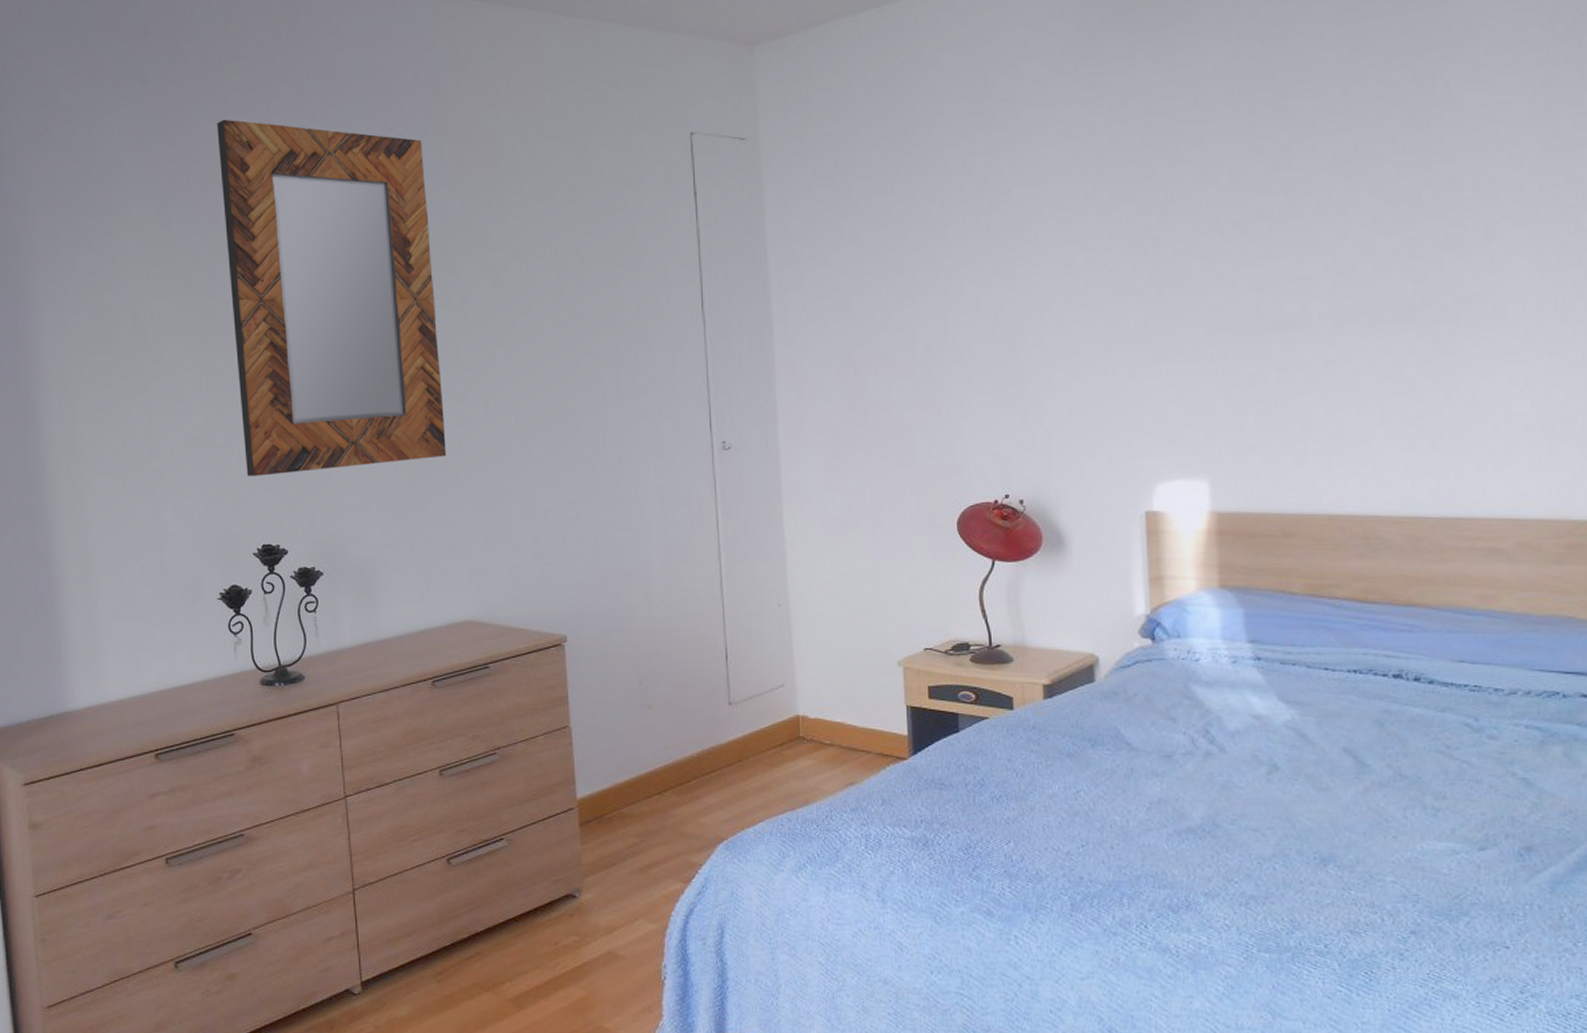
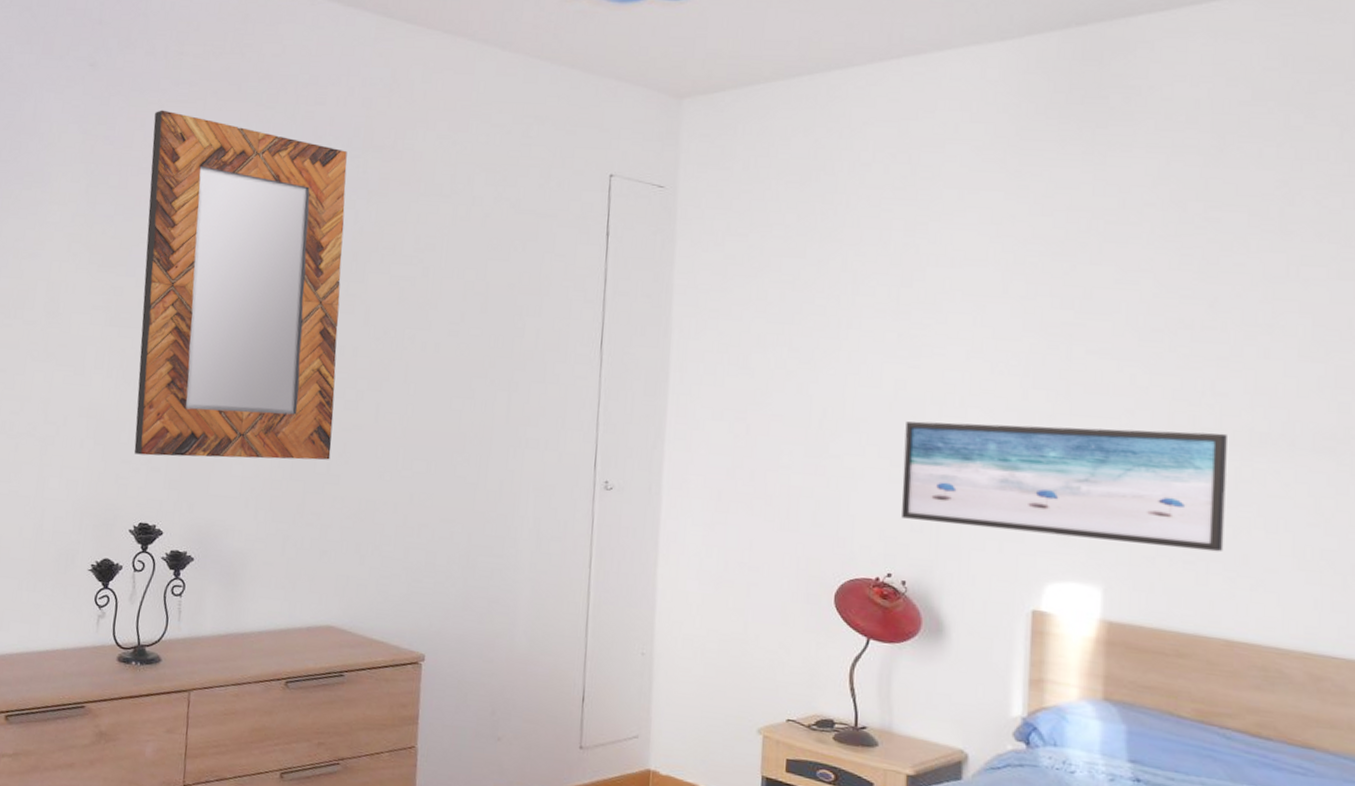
wall art: none [1008,317,1319,439] -> present [902,421,1227,552]

